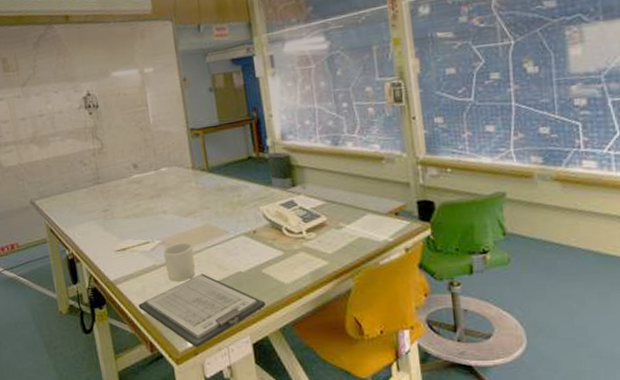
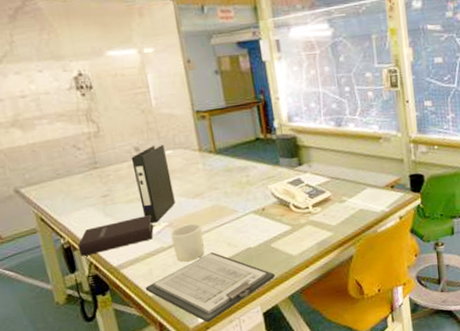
book: none [80,232,148,268] -> present [77,215,154,256]
binder: none [129,162,169,240] -> present [131,145,176,224]

